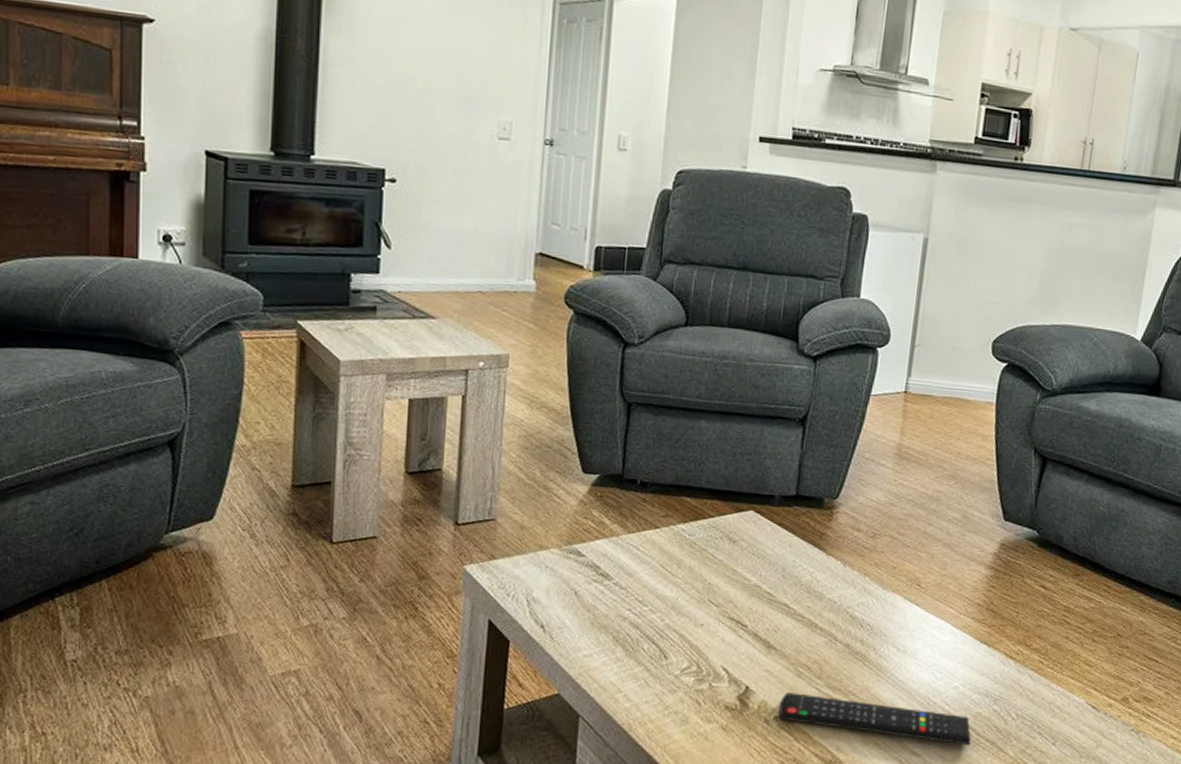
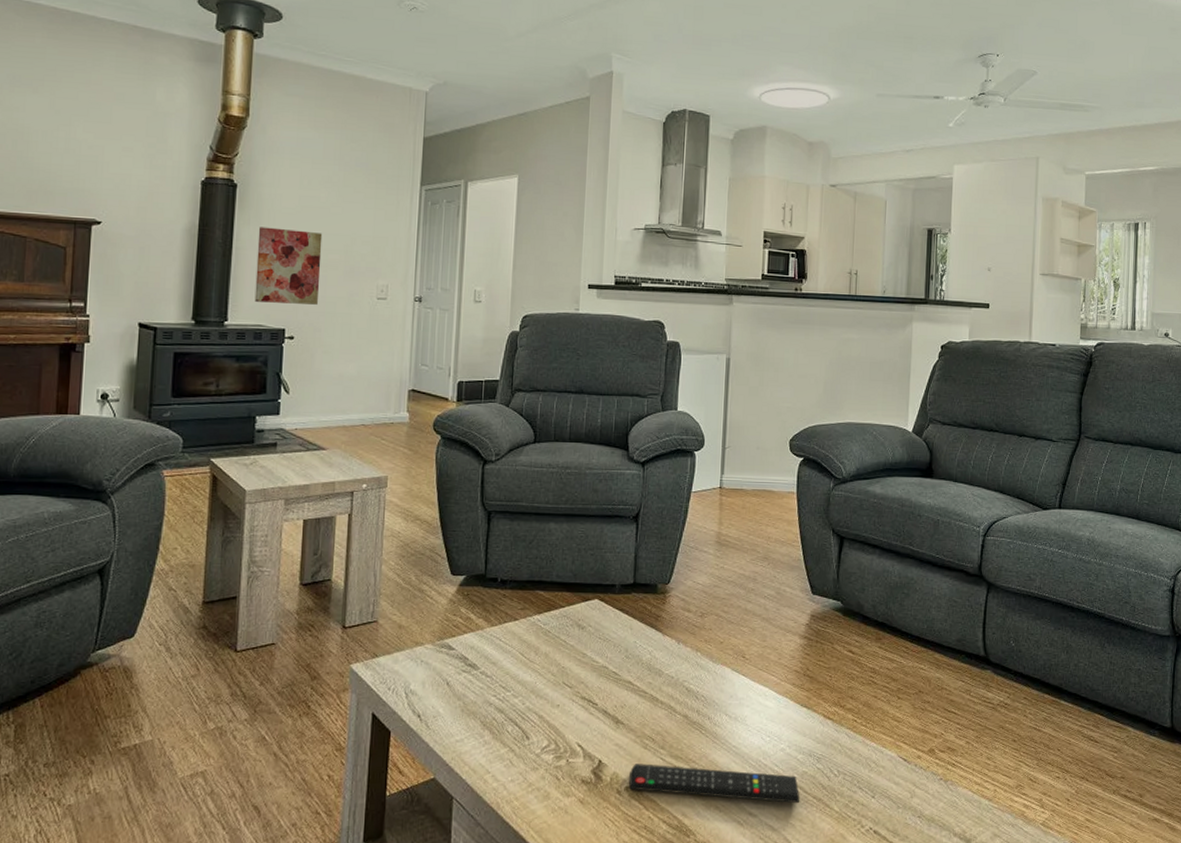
wall art: none [347,38,431,141] -> present [254,227,323,305]

